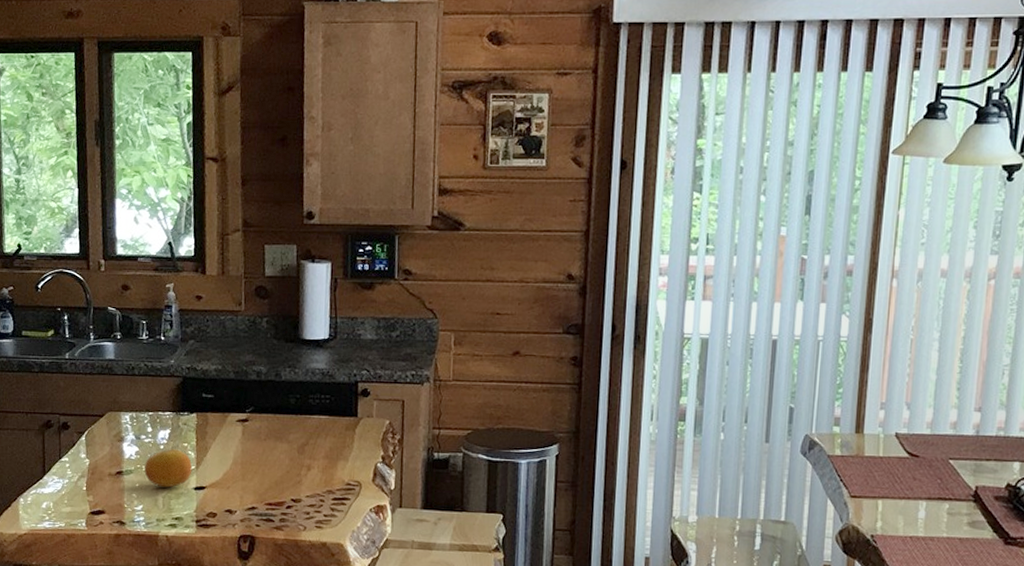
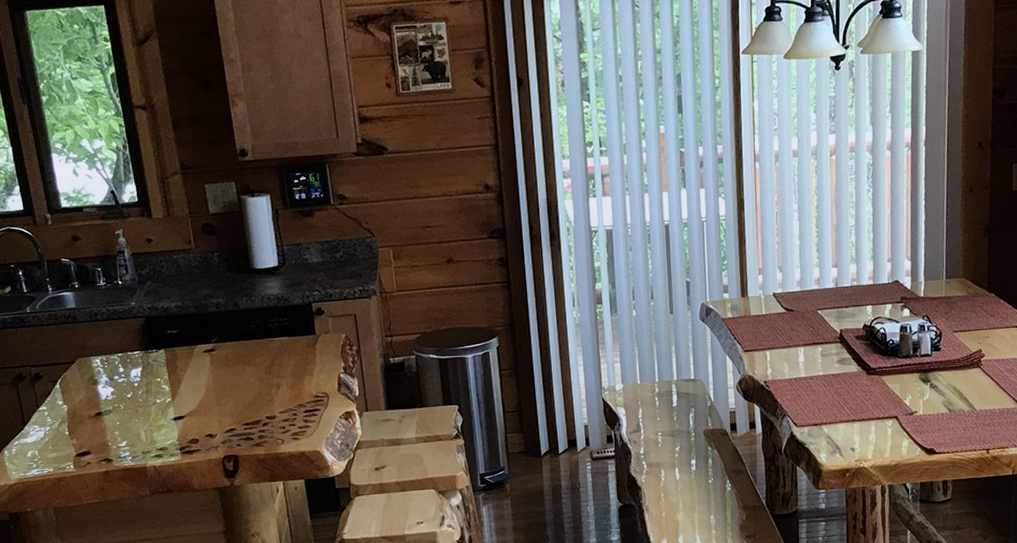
fruit: present [144,449,193,488] -> none [122,385,169,422]

